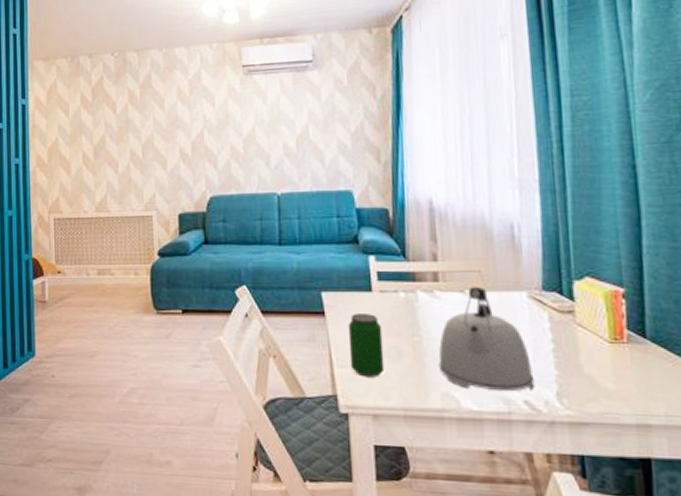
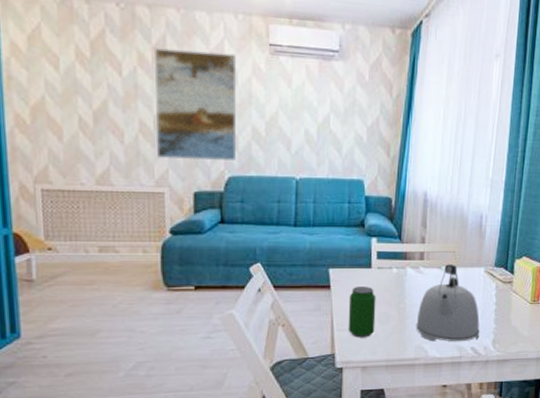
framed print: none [141,80,216,184] -> present [153,48,237,162]

